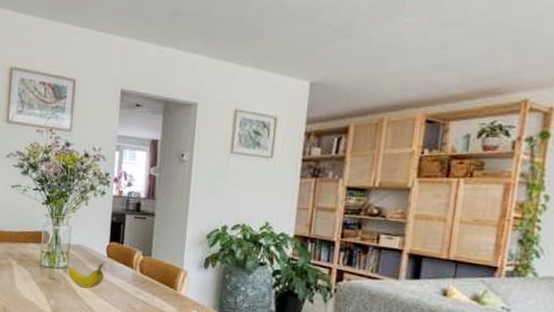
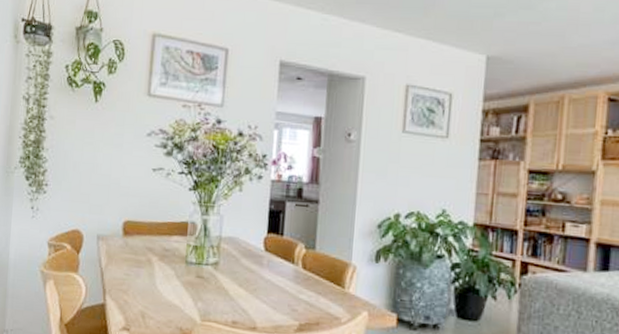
fruit: present [69,262,104,289] -> none [219,257,261,288]

